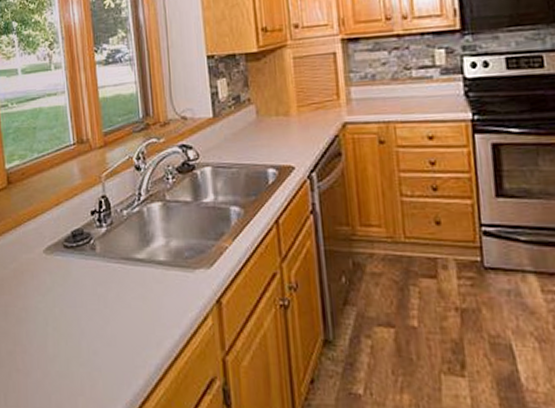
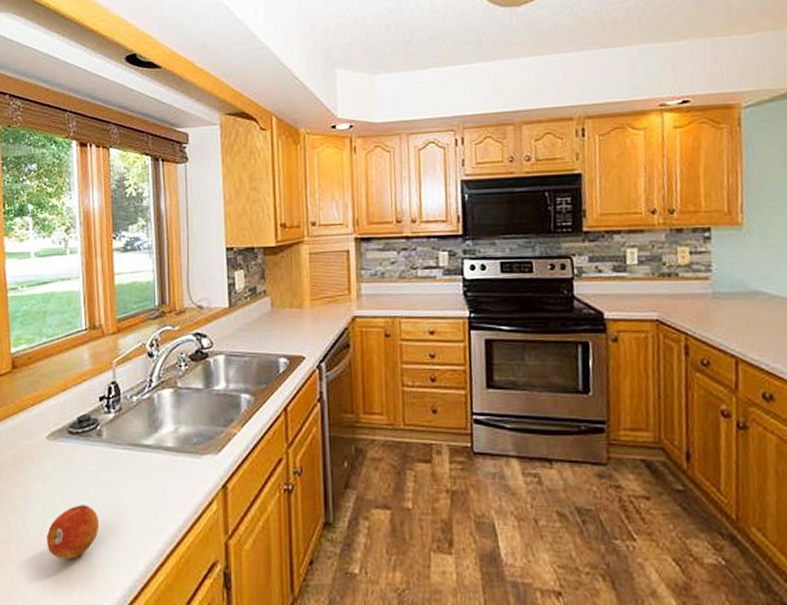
fruit: none [49,318,99,371] -> present [47,505,100,559]

